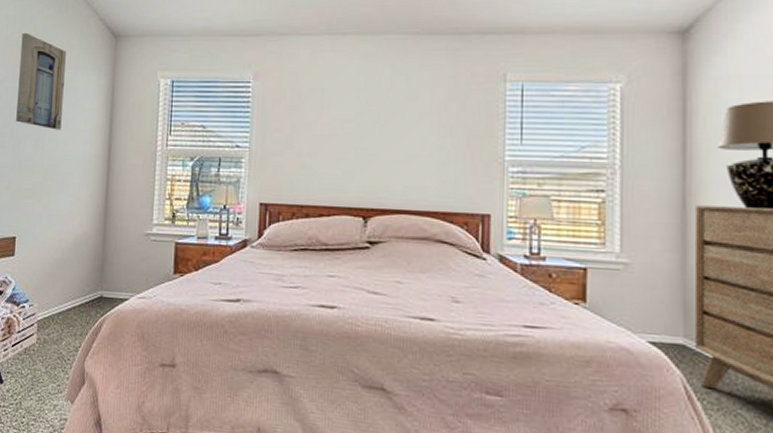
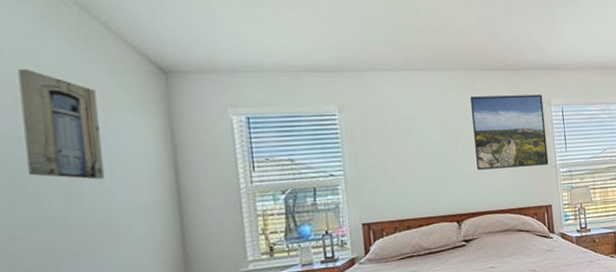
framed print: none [396,66,495,160] -> present [471,94,549,170]

